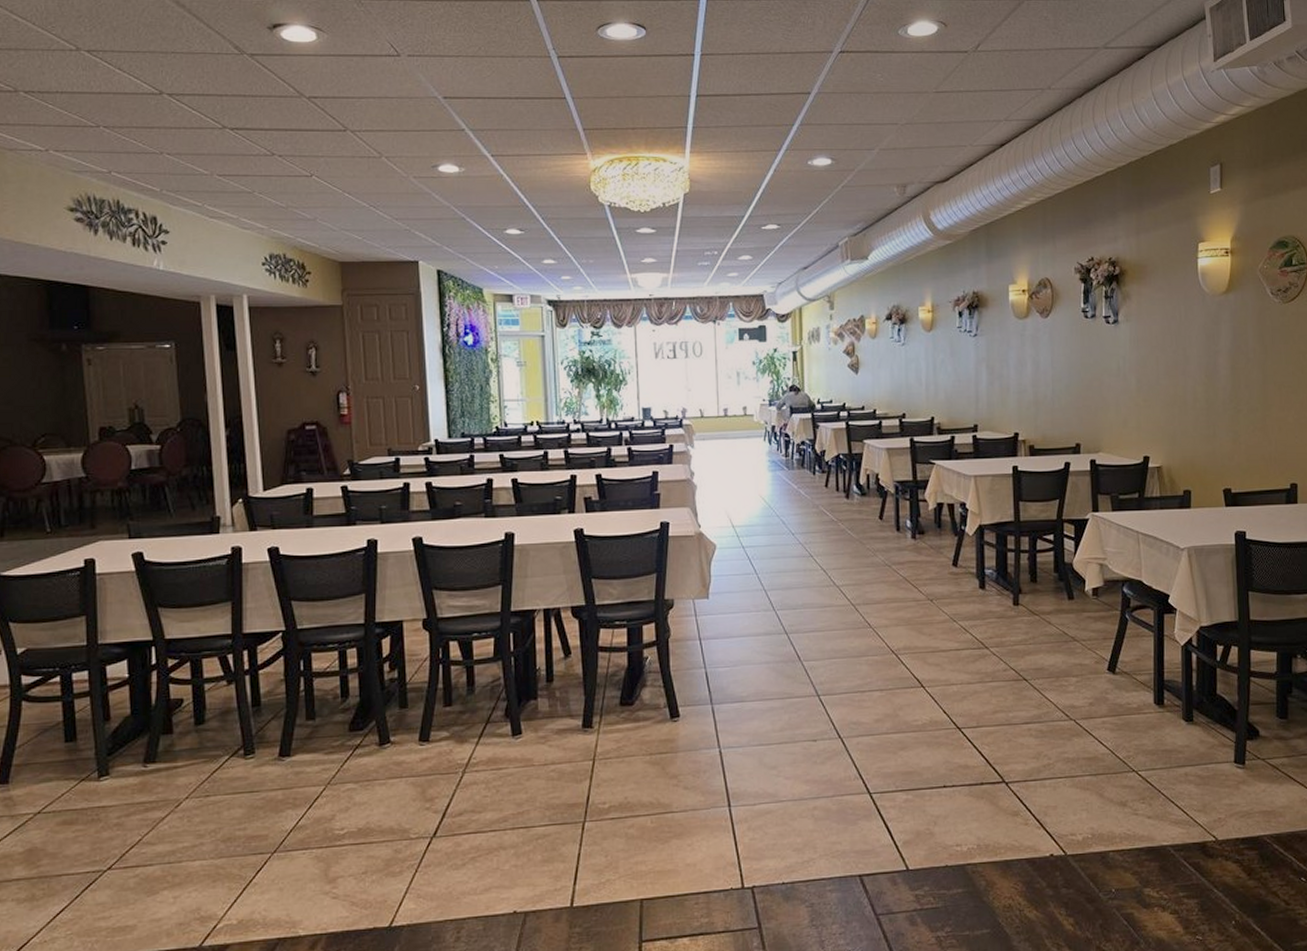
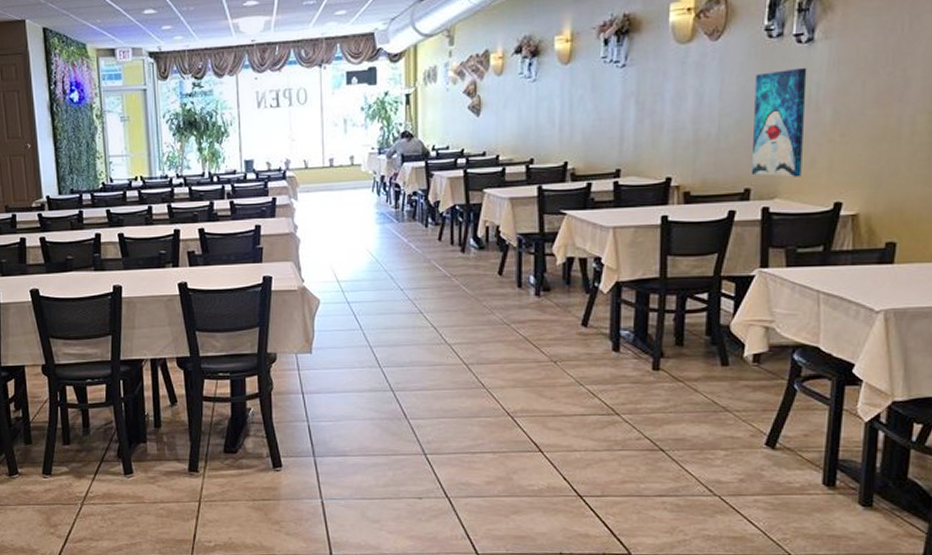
wall art: none [1078,343,1118,435] -> present [752,67,807,177]

